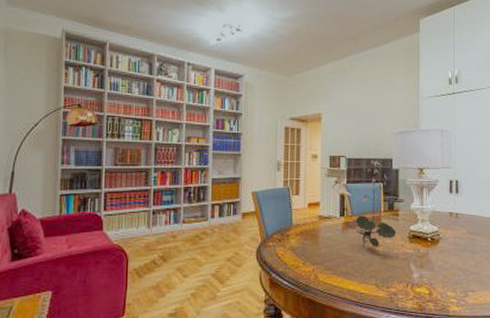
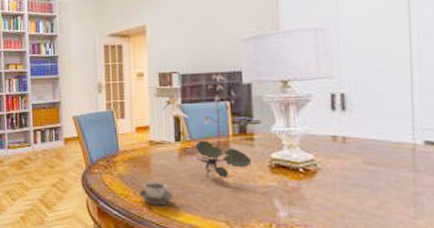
cup: none [307,252,337,275] -> present [139,181,174,206]

